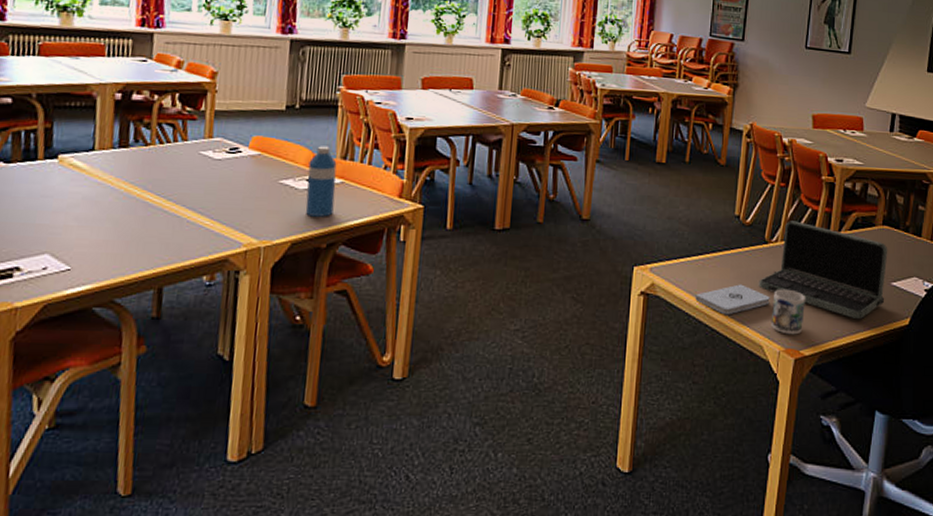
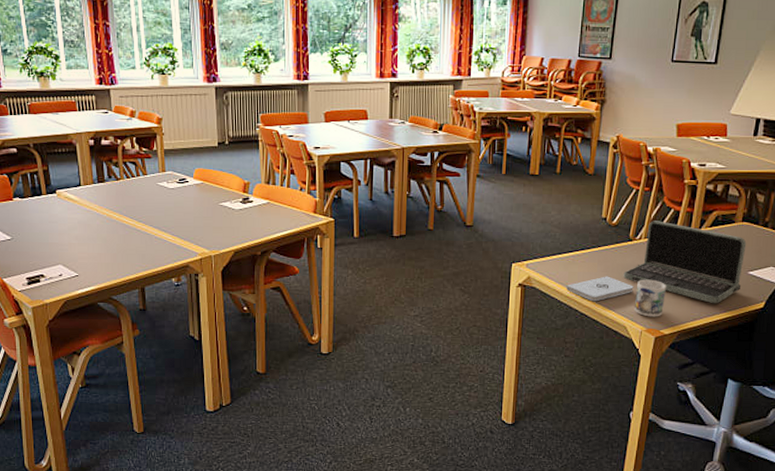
water bottle: present [305,146,337,217] -> none [241,174,264,231]

